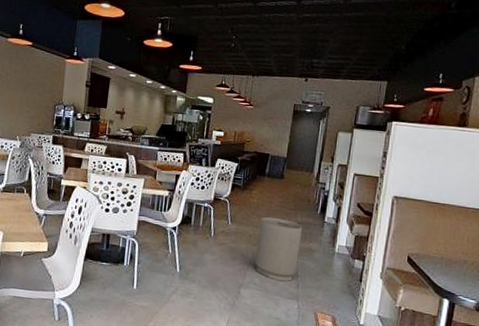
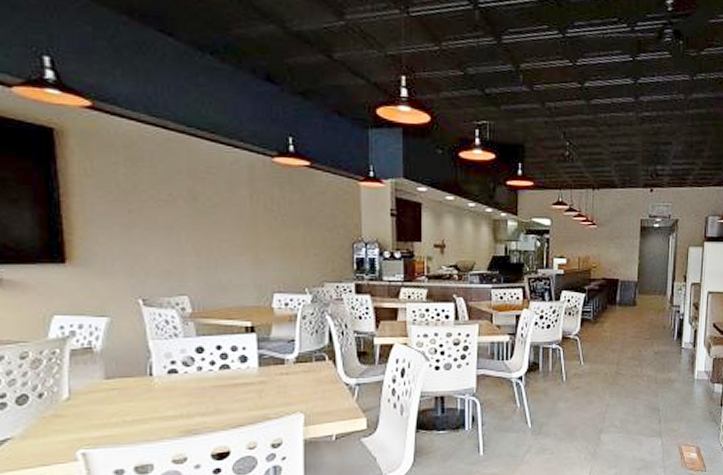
trash can: present [255,217,303,282] -> none [614,350,660,419]

